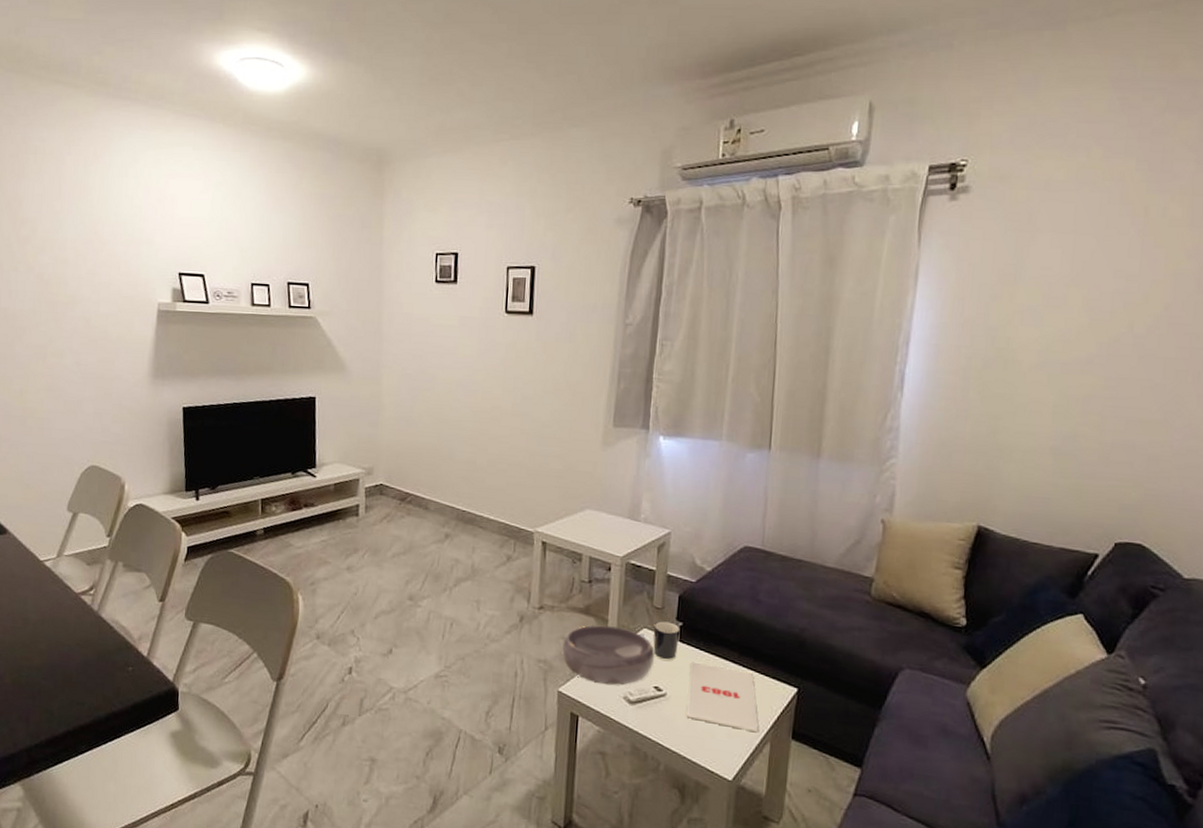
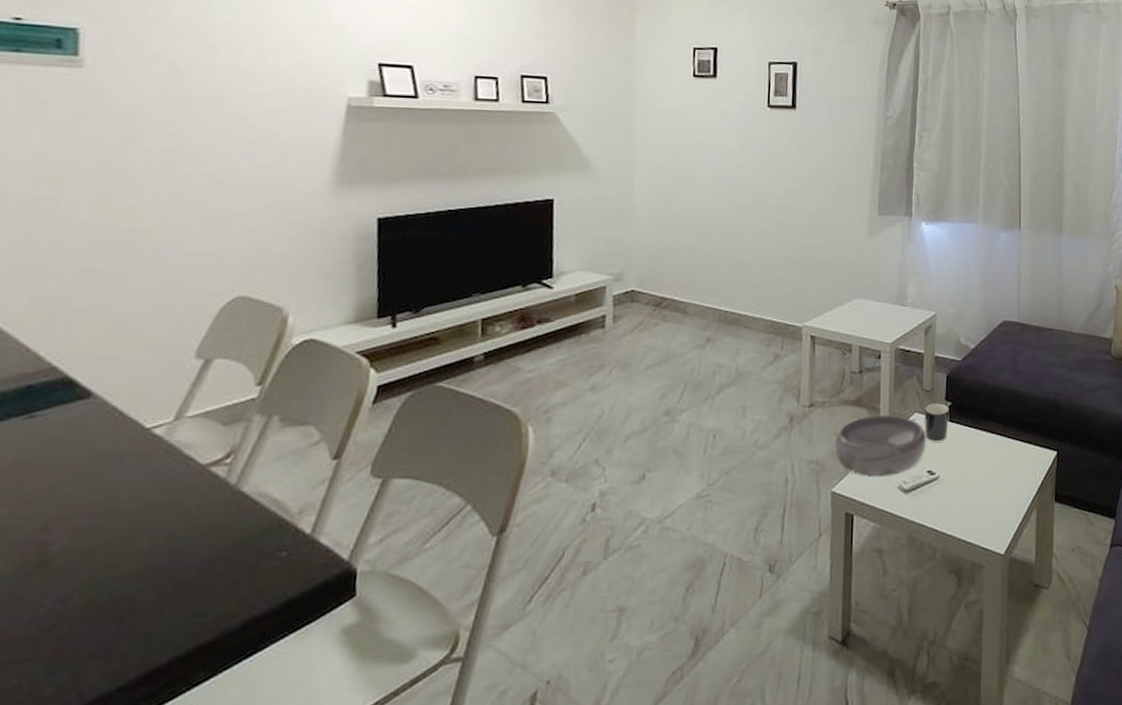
magazine: present [686,661,759,733] -> none [959,440,1025,502]

